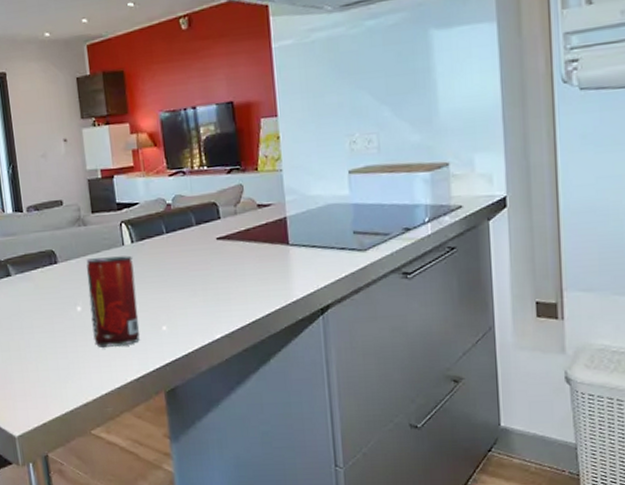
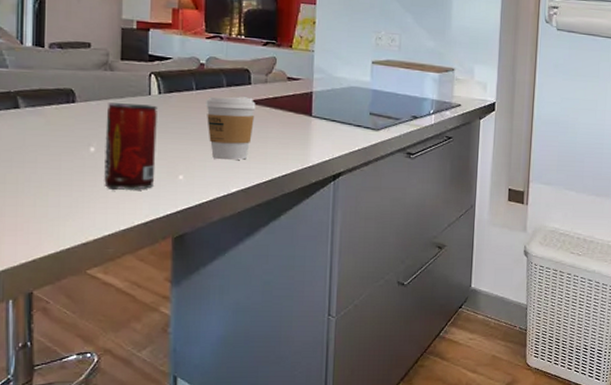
coffee cup: none [178,232,229,306] -> present [206,96,256,161]

